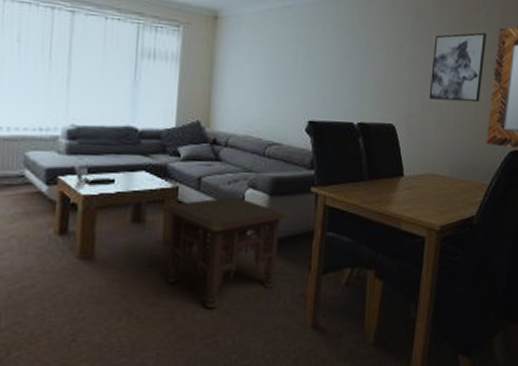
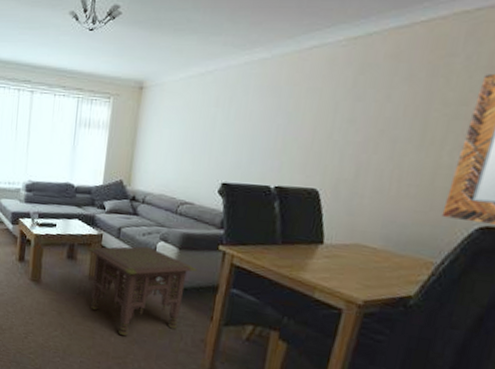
wall art: present [429,32,487,103] -> none [366,82,463,168]

